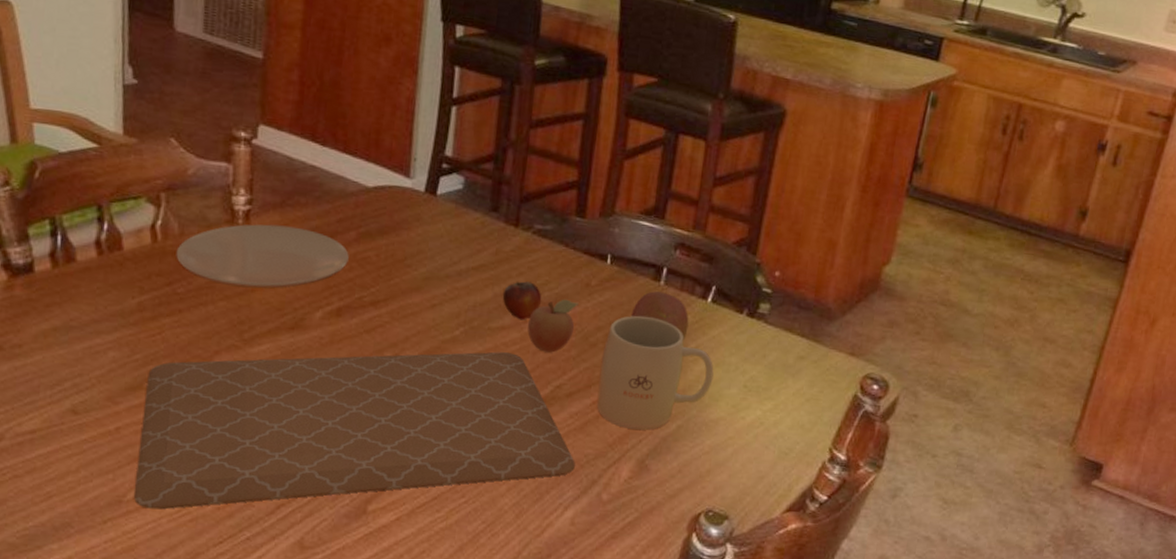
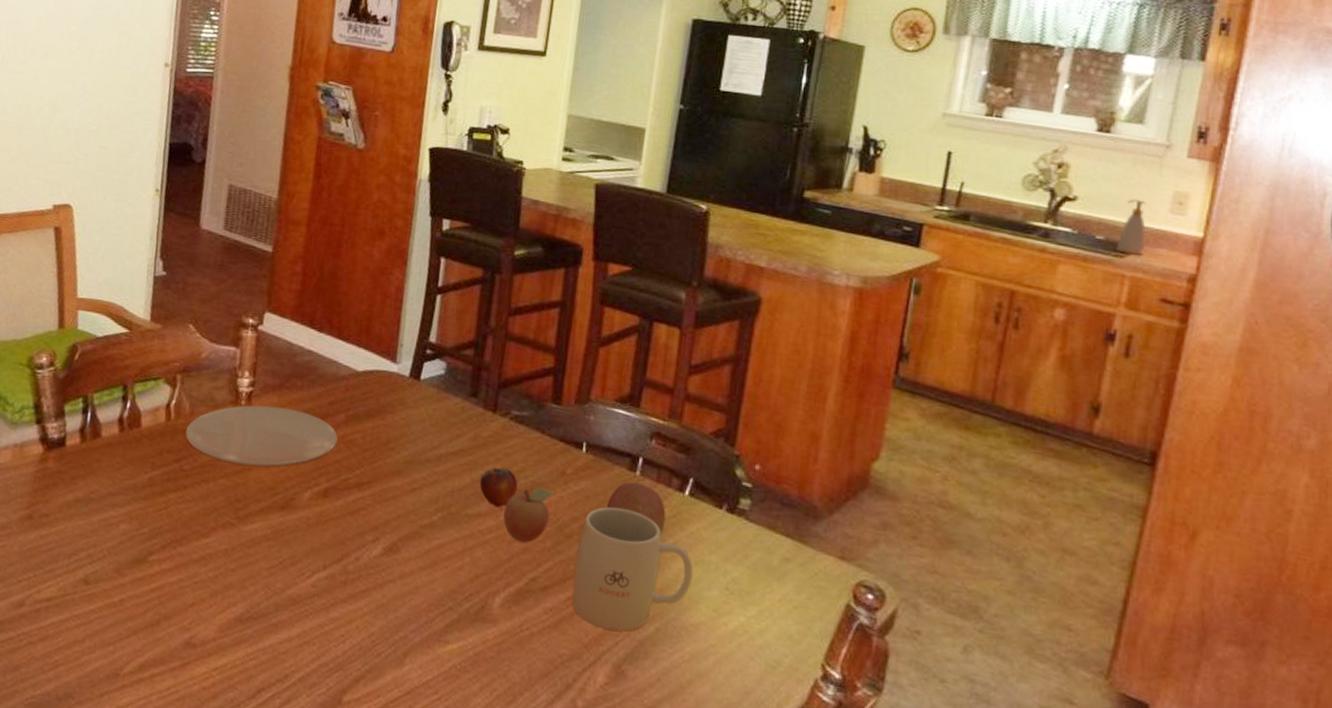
placemat: present [134,351,575,510] -> none [130,536,550,686]
soap bottle: none [1114,16,1145,72] -> present [1116,199,1147,256]

